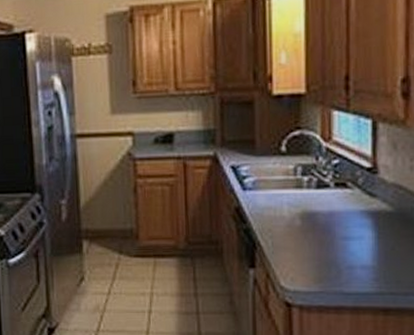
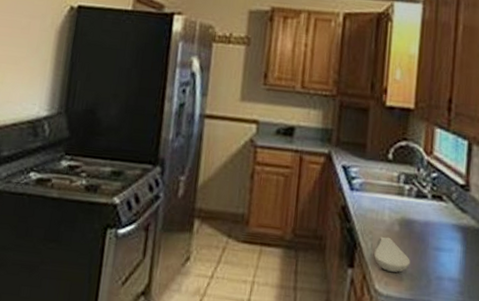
spoon rest: none [276,233,317,267] -> present [374,236,410,272]

